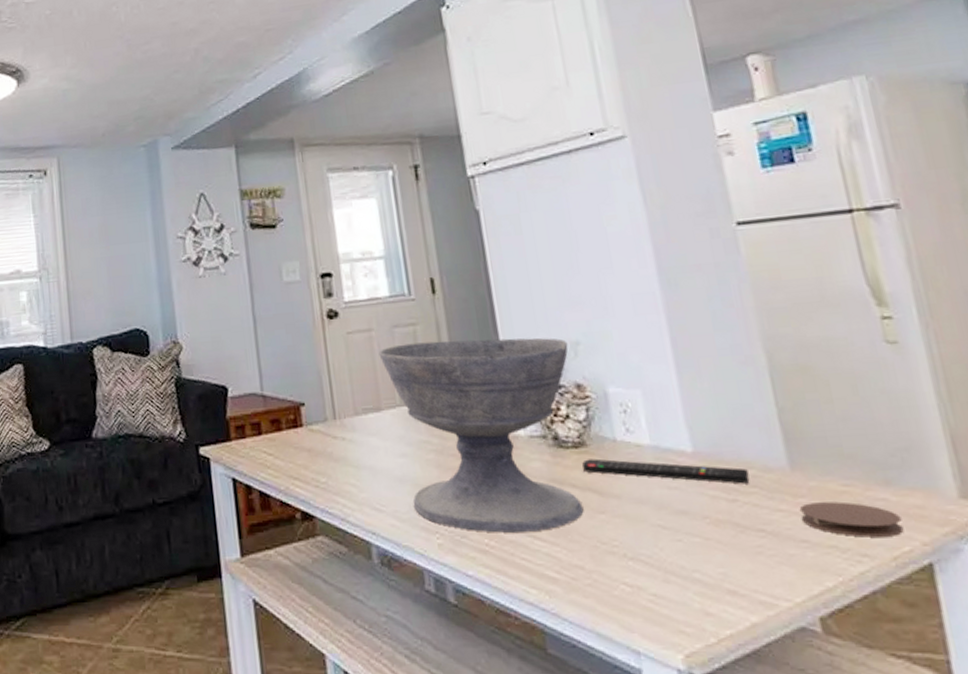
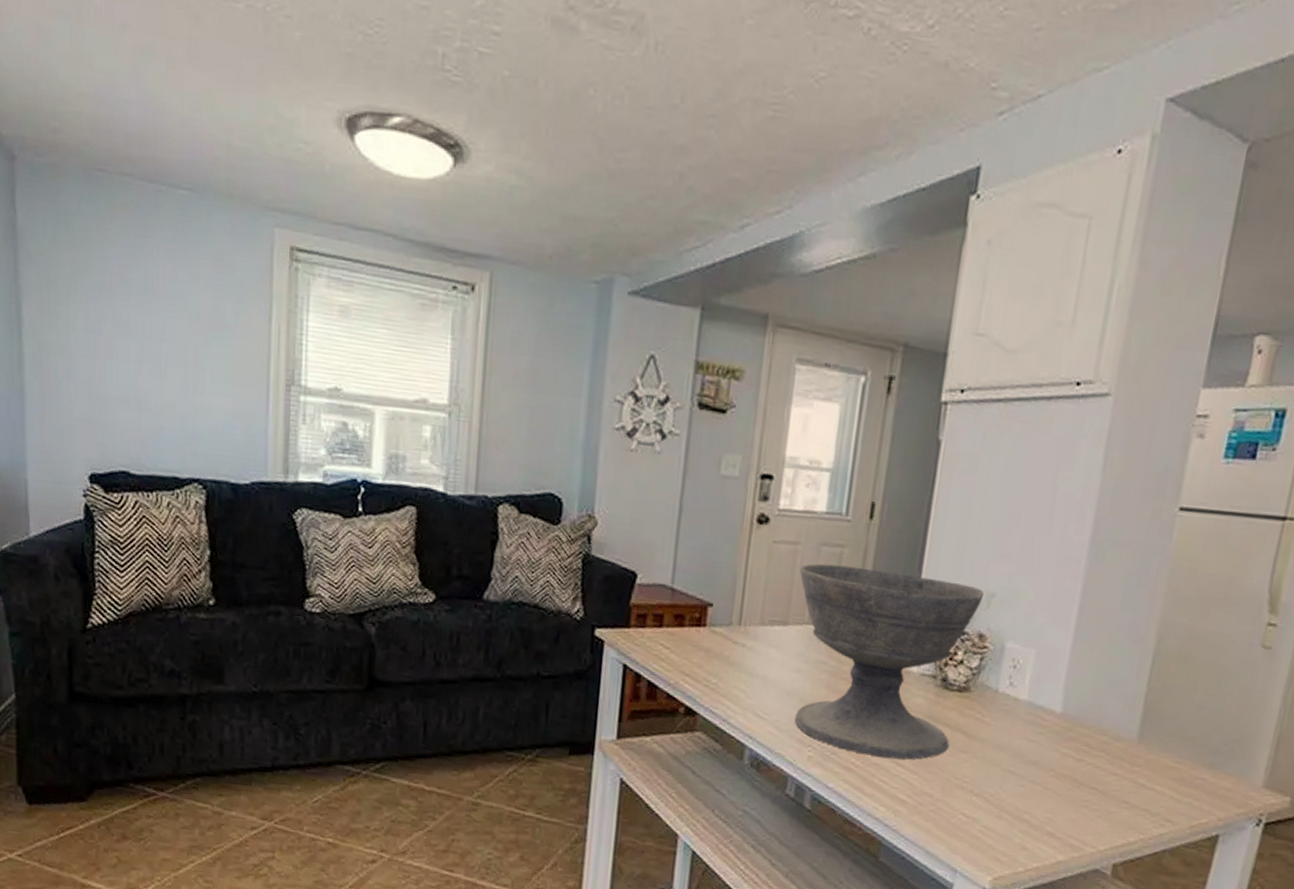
remote control: present [582,458,750,484] -> none [960,703,1102,748]
coaster: present [799,501,904,538] -> none [1130,772,1211,810]

